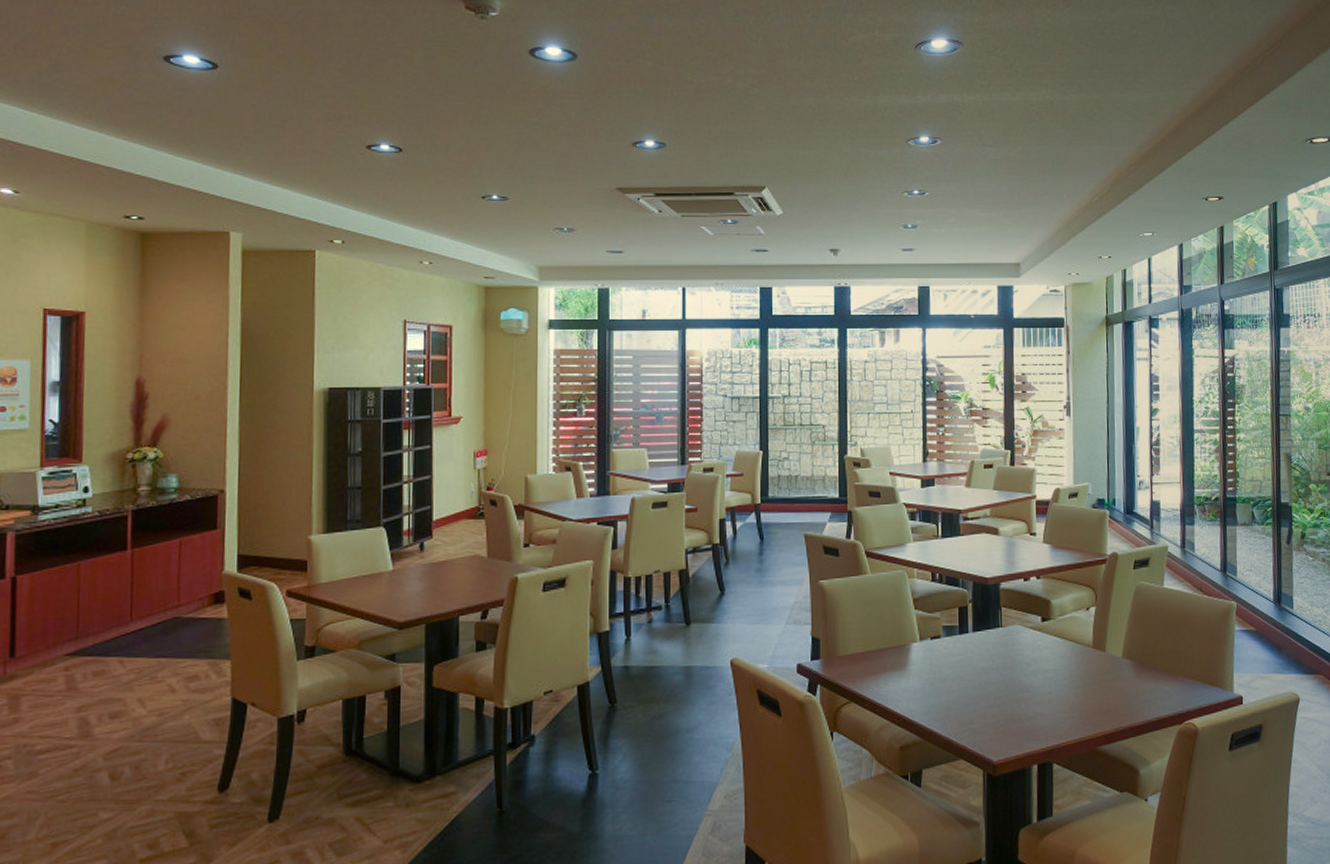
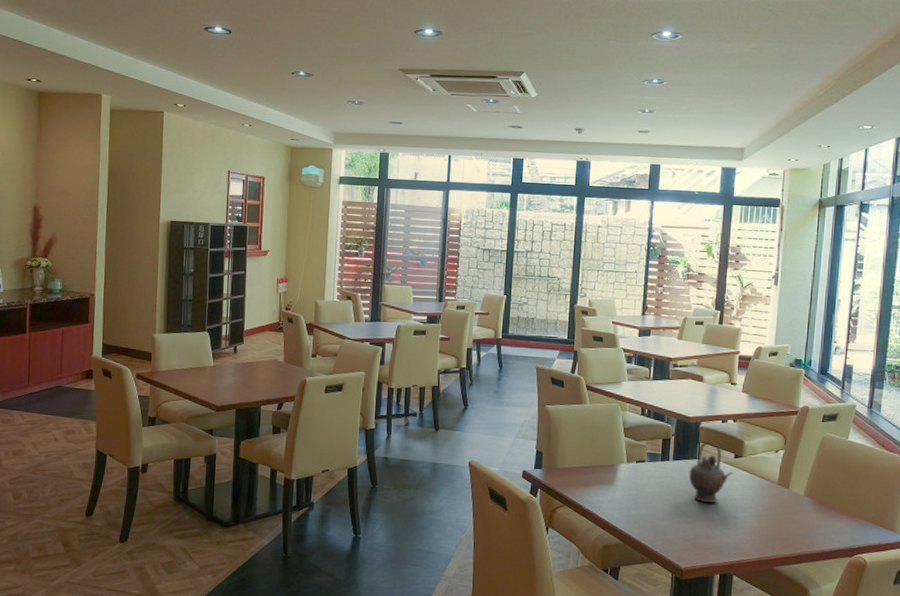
teapot: none [992,603,1042,680] -> present [688,440,733,503]

